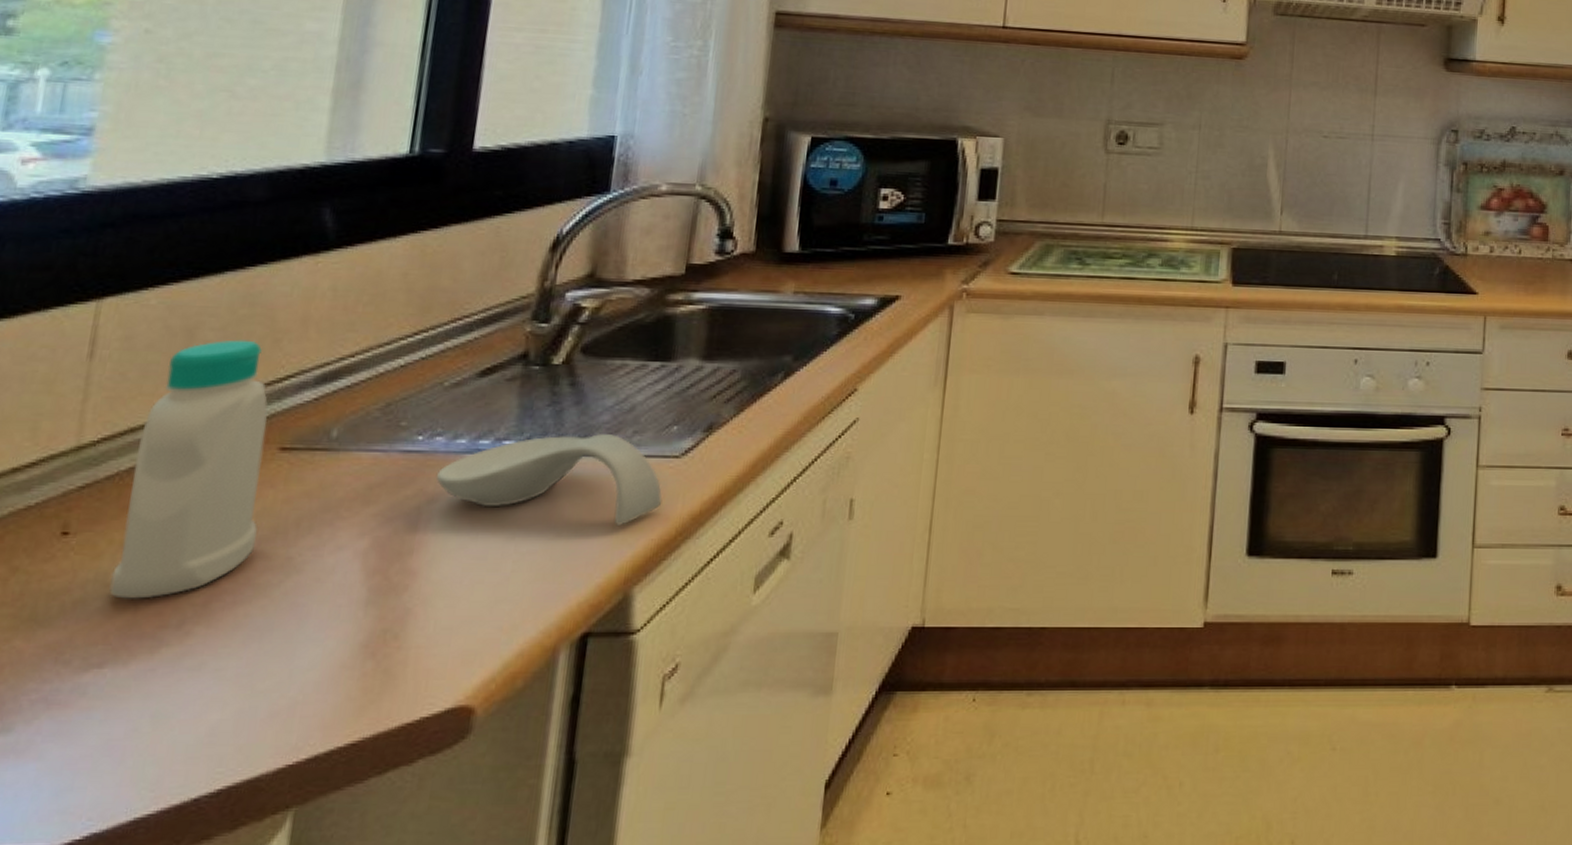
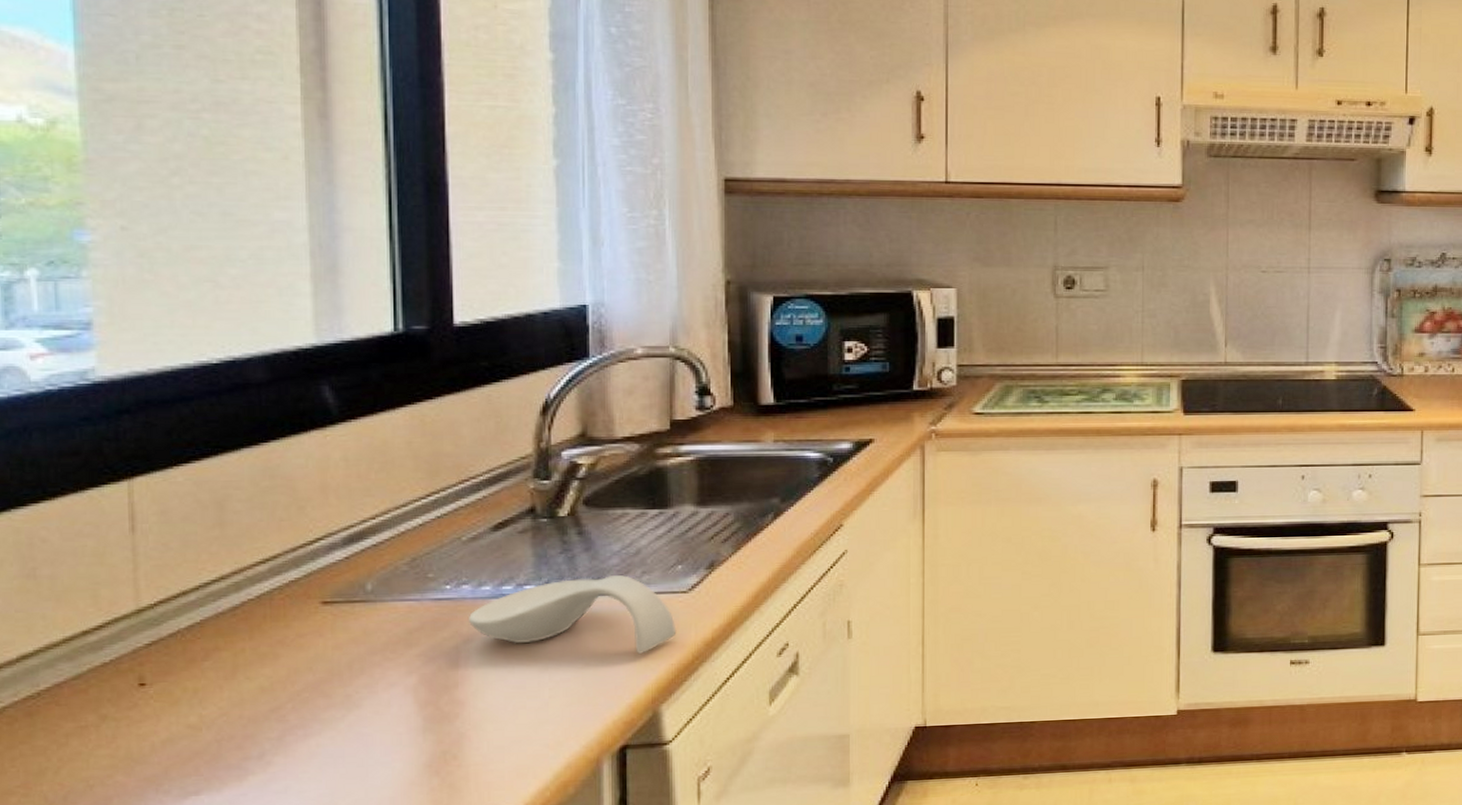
bottle: present [109,339,269,599] -> none [192,508,314,737]

